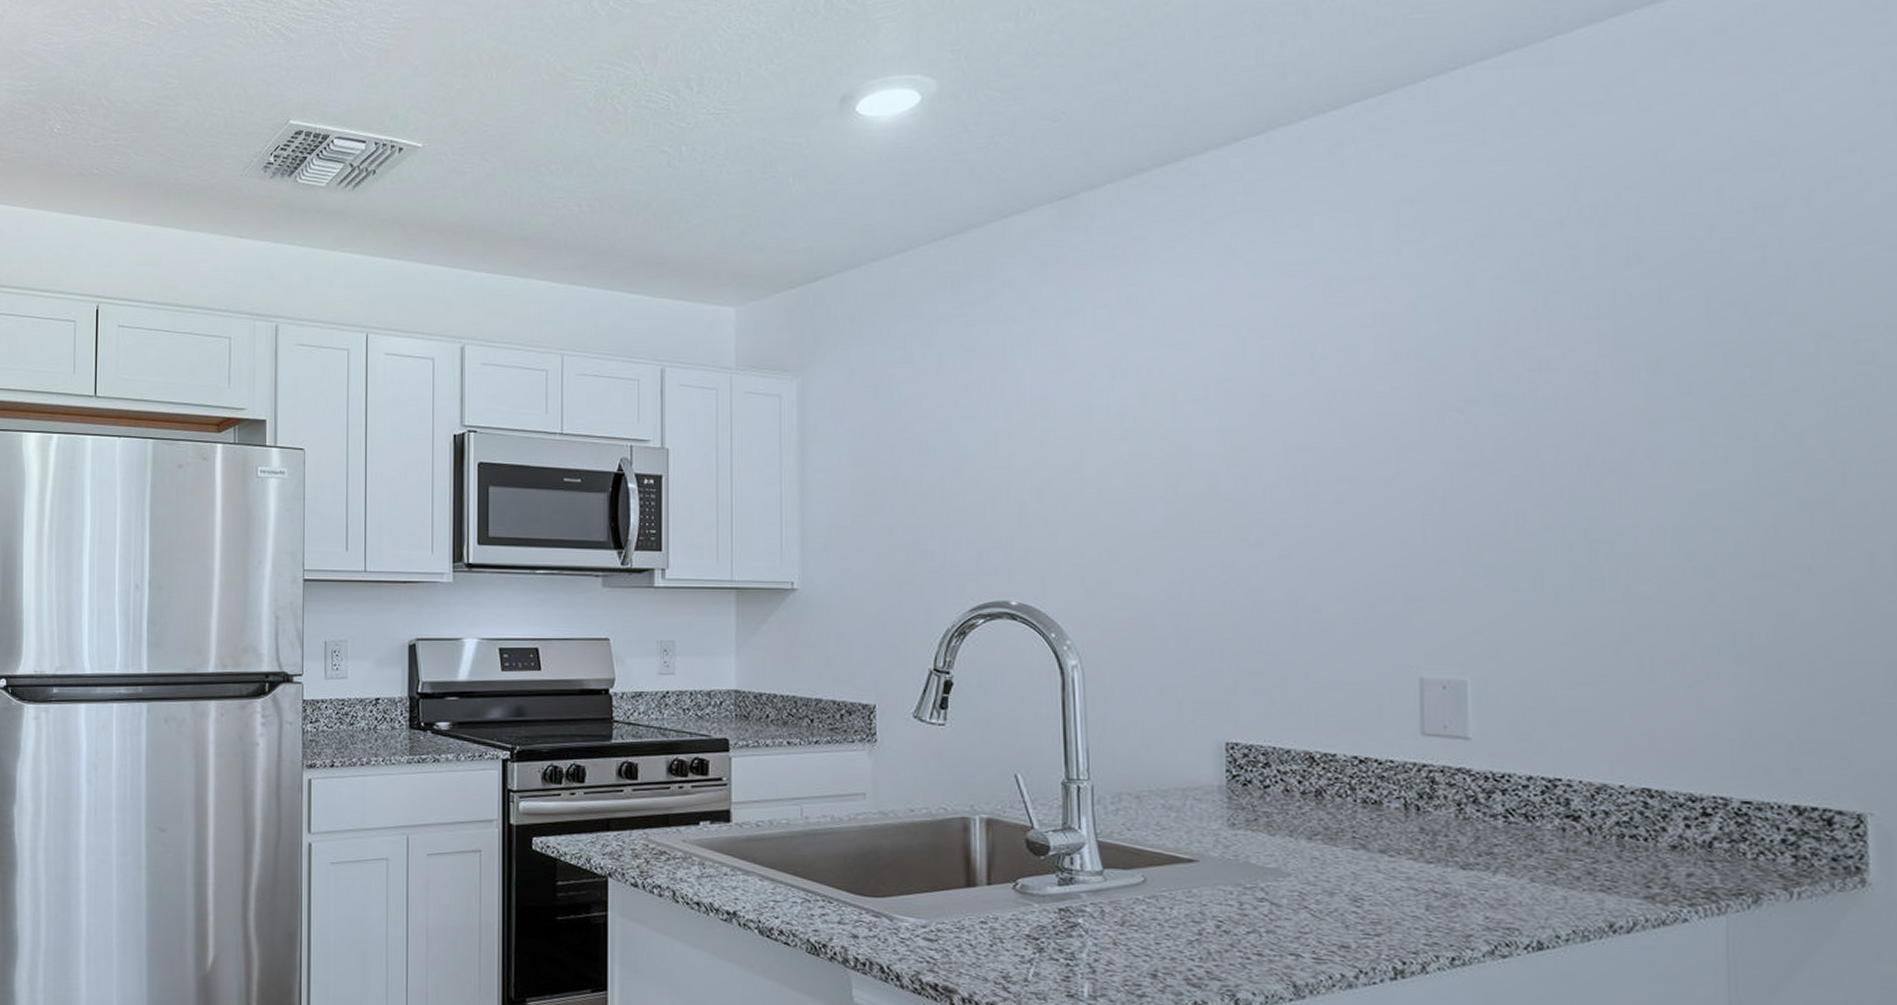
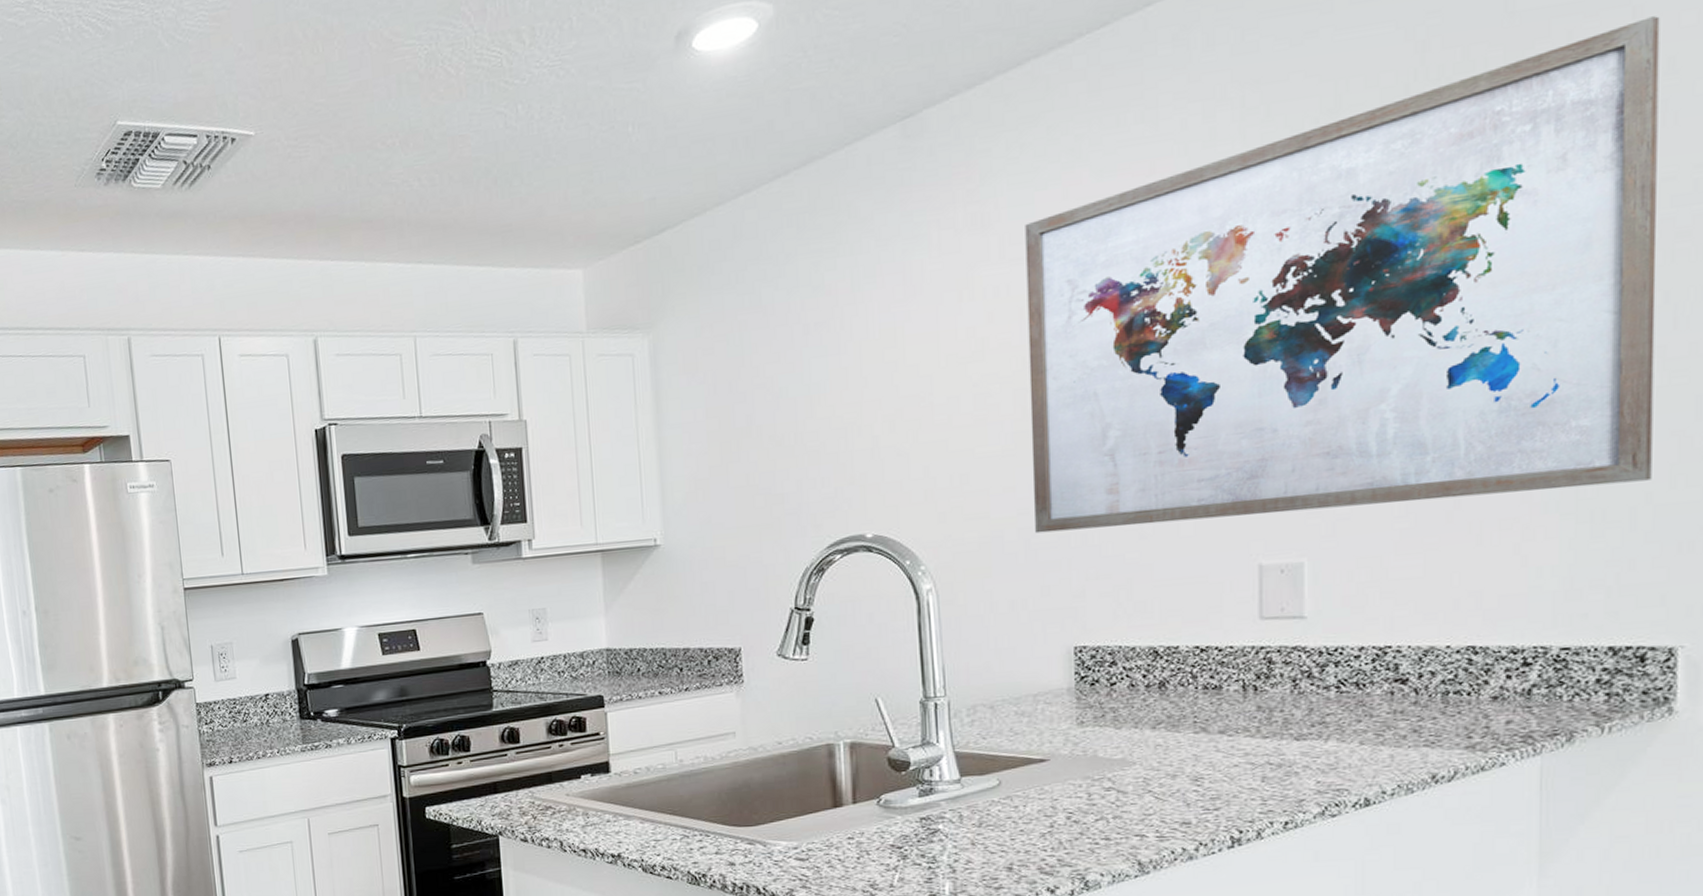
wall art: none [1180,181,1828,635] -> present [1025,16,1660,534]

